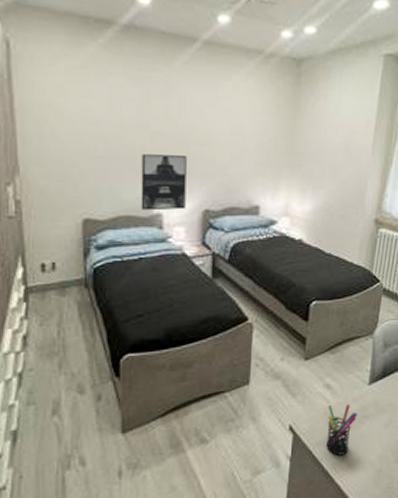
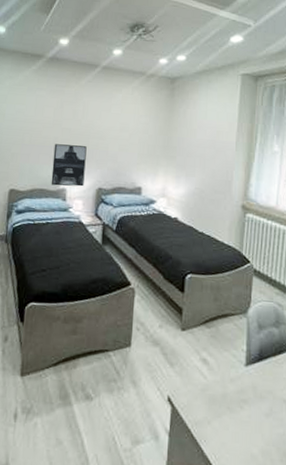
pen holder: present [326,404,357,456] -> none [205,380,235,441]

